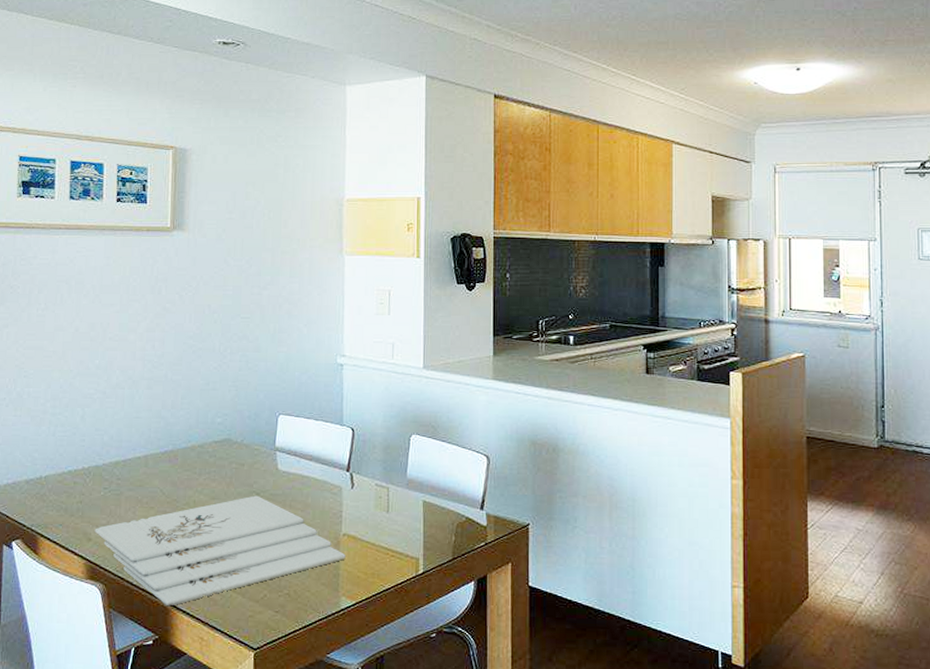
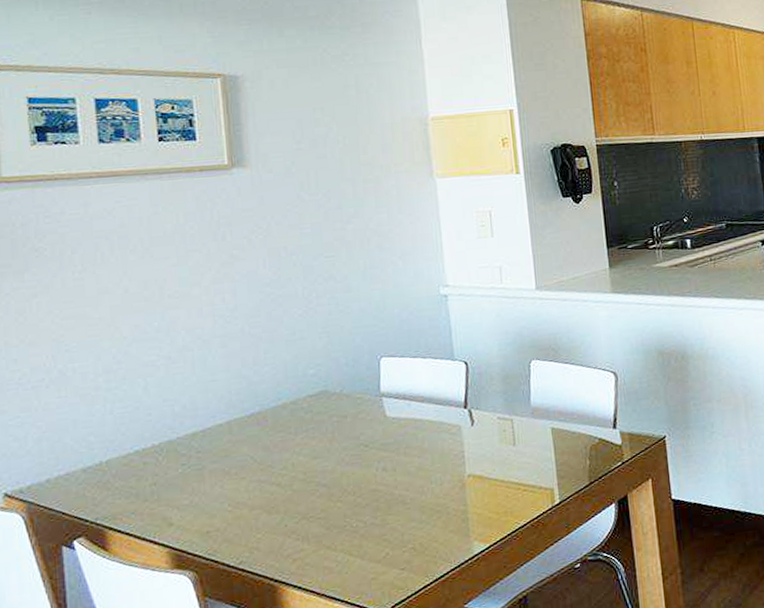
placemat: present [94,495,346,607] -> none [176,447,473,584]

